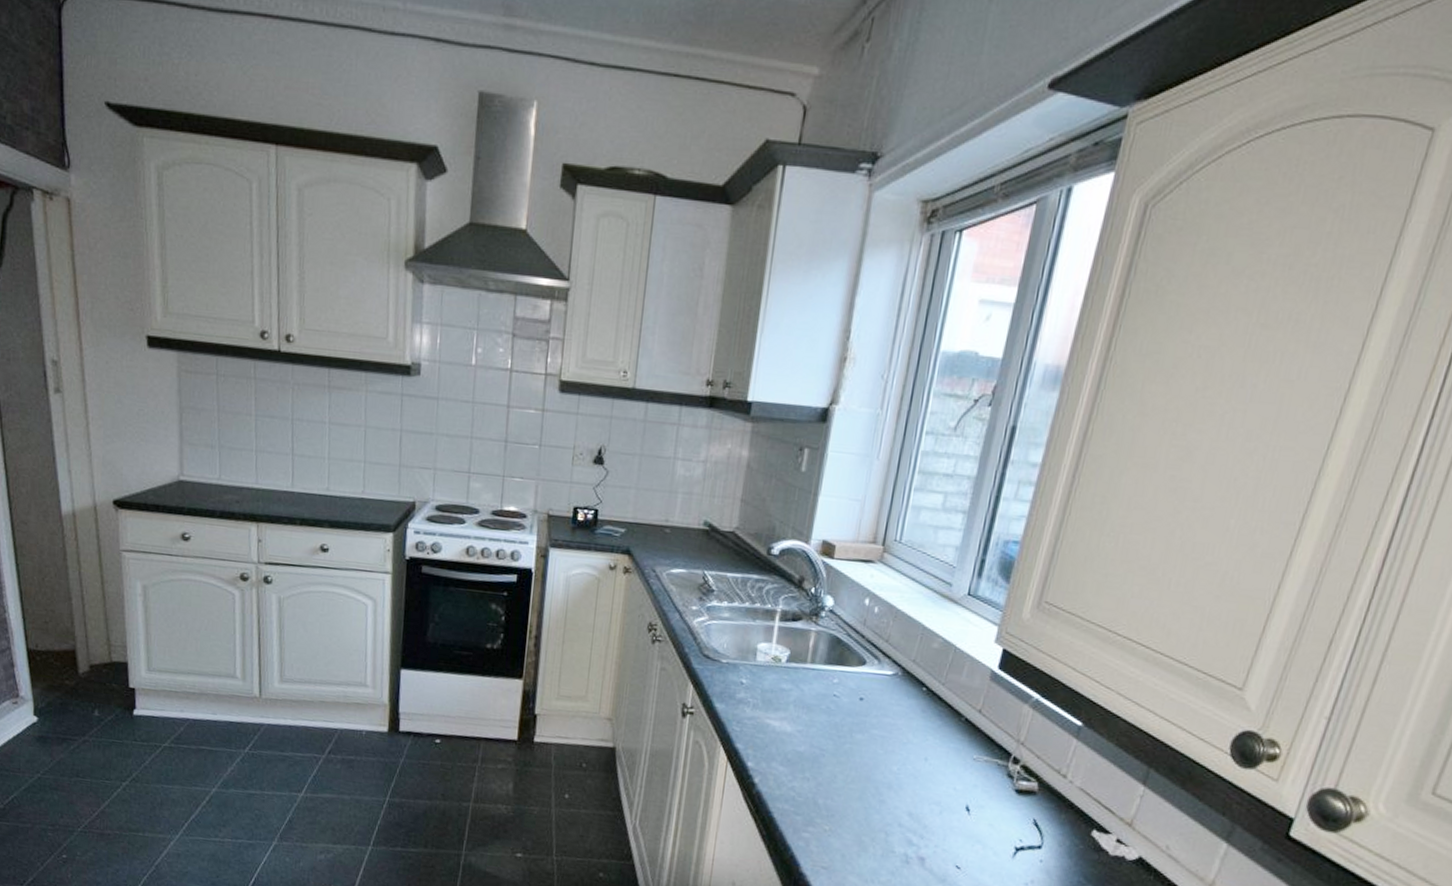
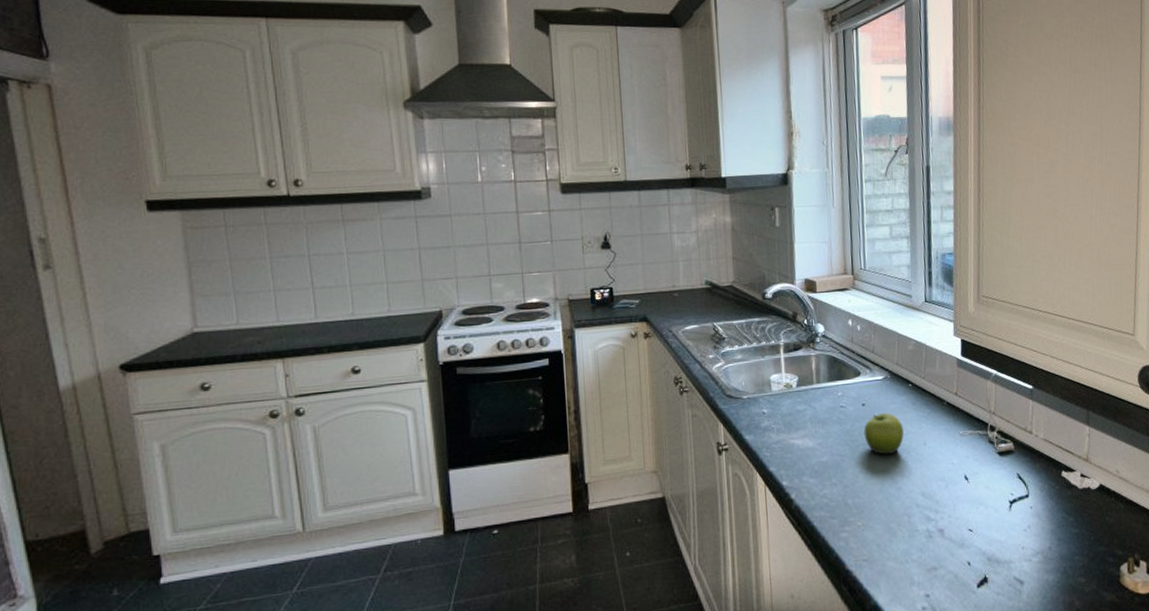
fruit: none [854,713,904,762] -> present [864,413,904,455]

